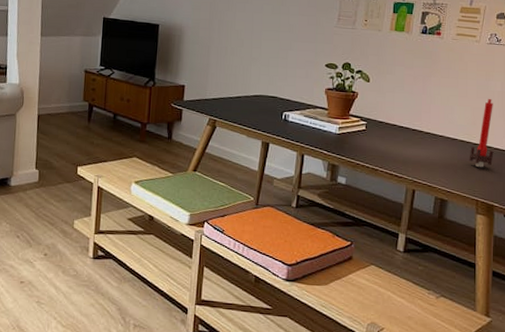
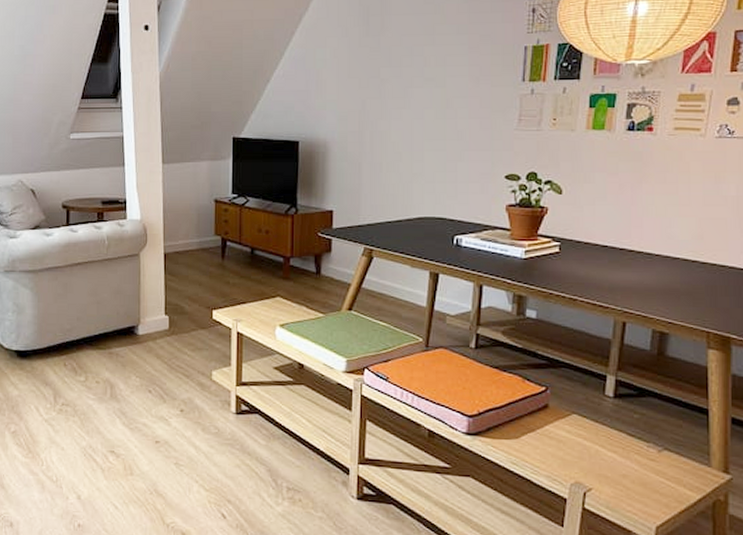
candle: present [469,98,494,168] -> none [695,205,729,292]

